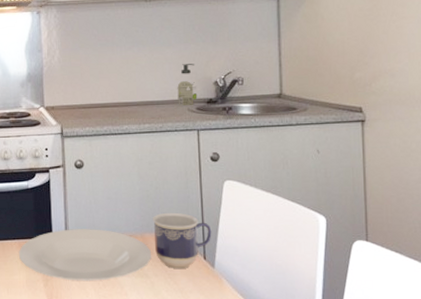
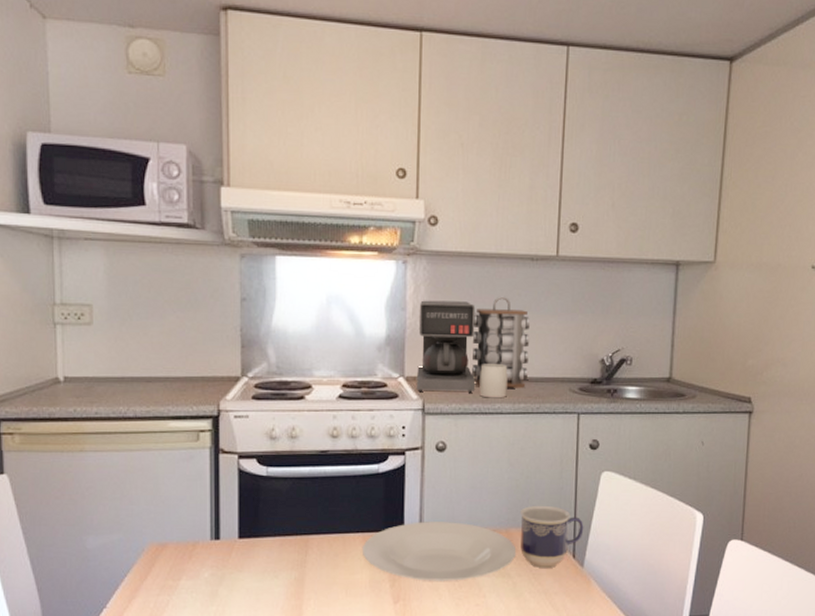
coffee maker: none [53,41,104,119] -> present [417,300,476,394]
spice rack: none [99,33,150,112] -> present [471,296,530,388]
mug: none [108,91,133,121] -> present [479,364,508,399]
soap dispenser: present [177,64,198,107] -> none [559,337,582,386]

